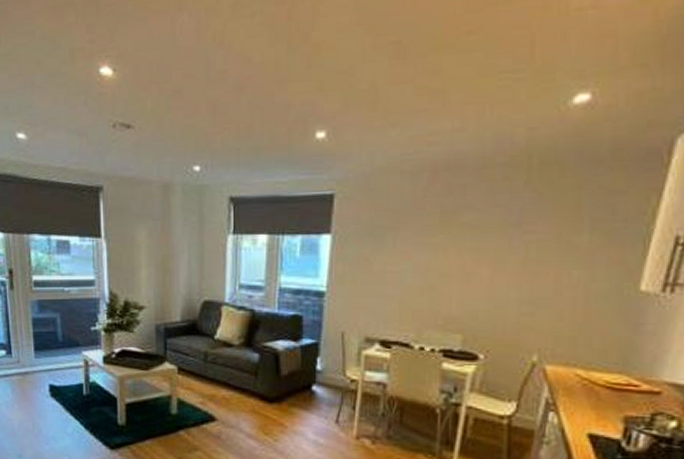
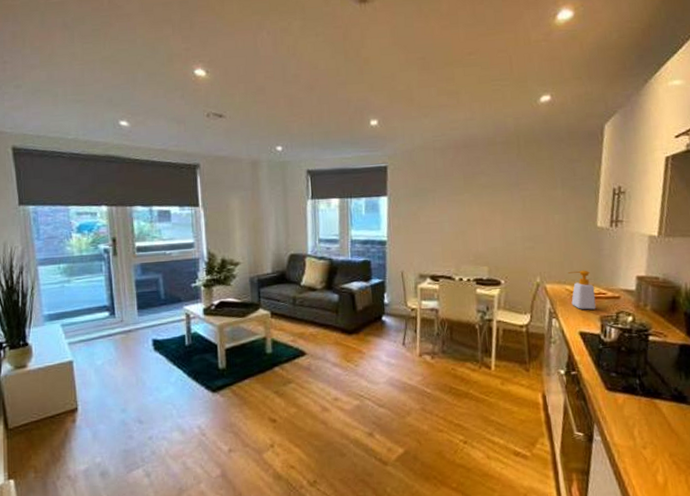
soap bottle: none [581,350,622,406] -> present [567,270,597,310]

